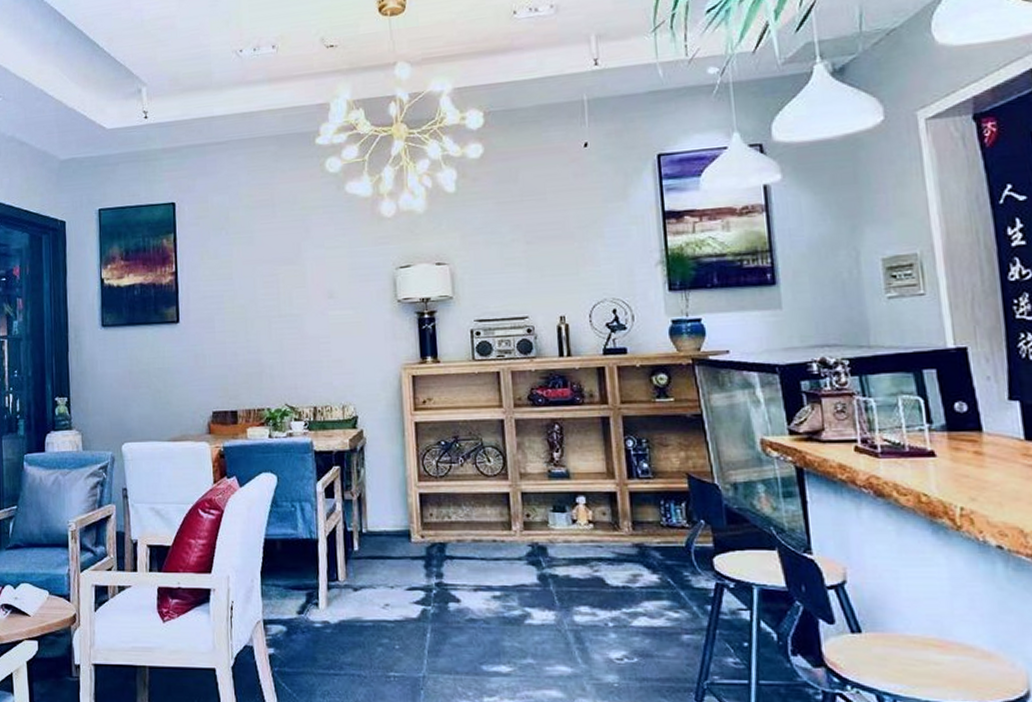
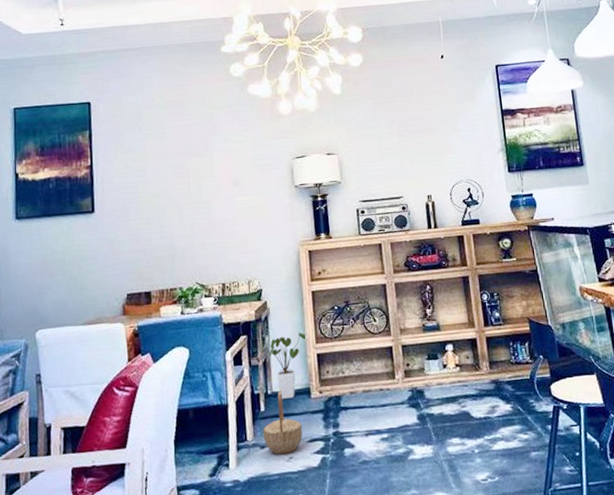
basket: none [355,528,401,600] -> present [262,389,303,455]
house plant: none [364,466,409,540] -> present [268,331,307,399]

